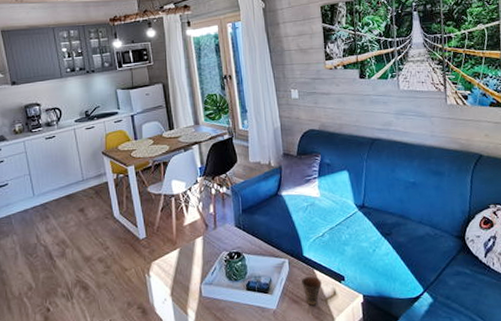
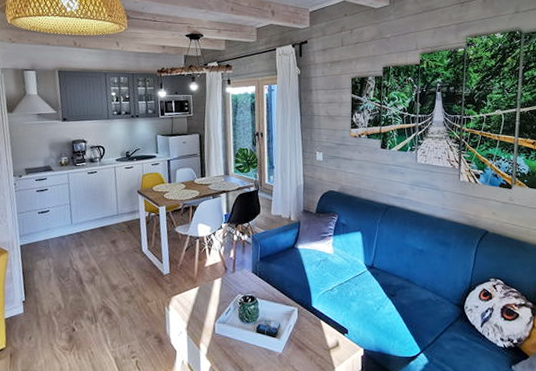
cup: present [301,276,322,306] -> none [307,326,326,354]

